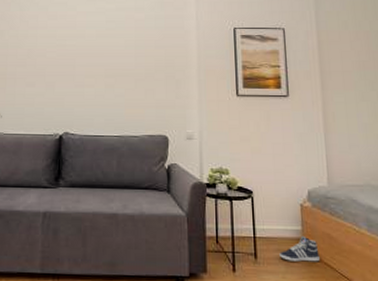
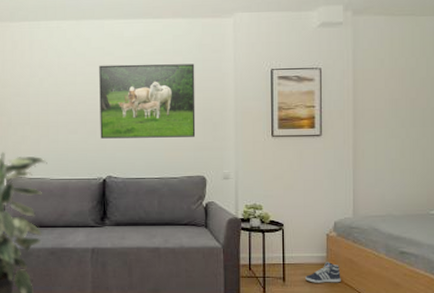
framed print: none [59,19,158,94] -> present [99,64,196,139]

